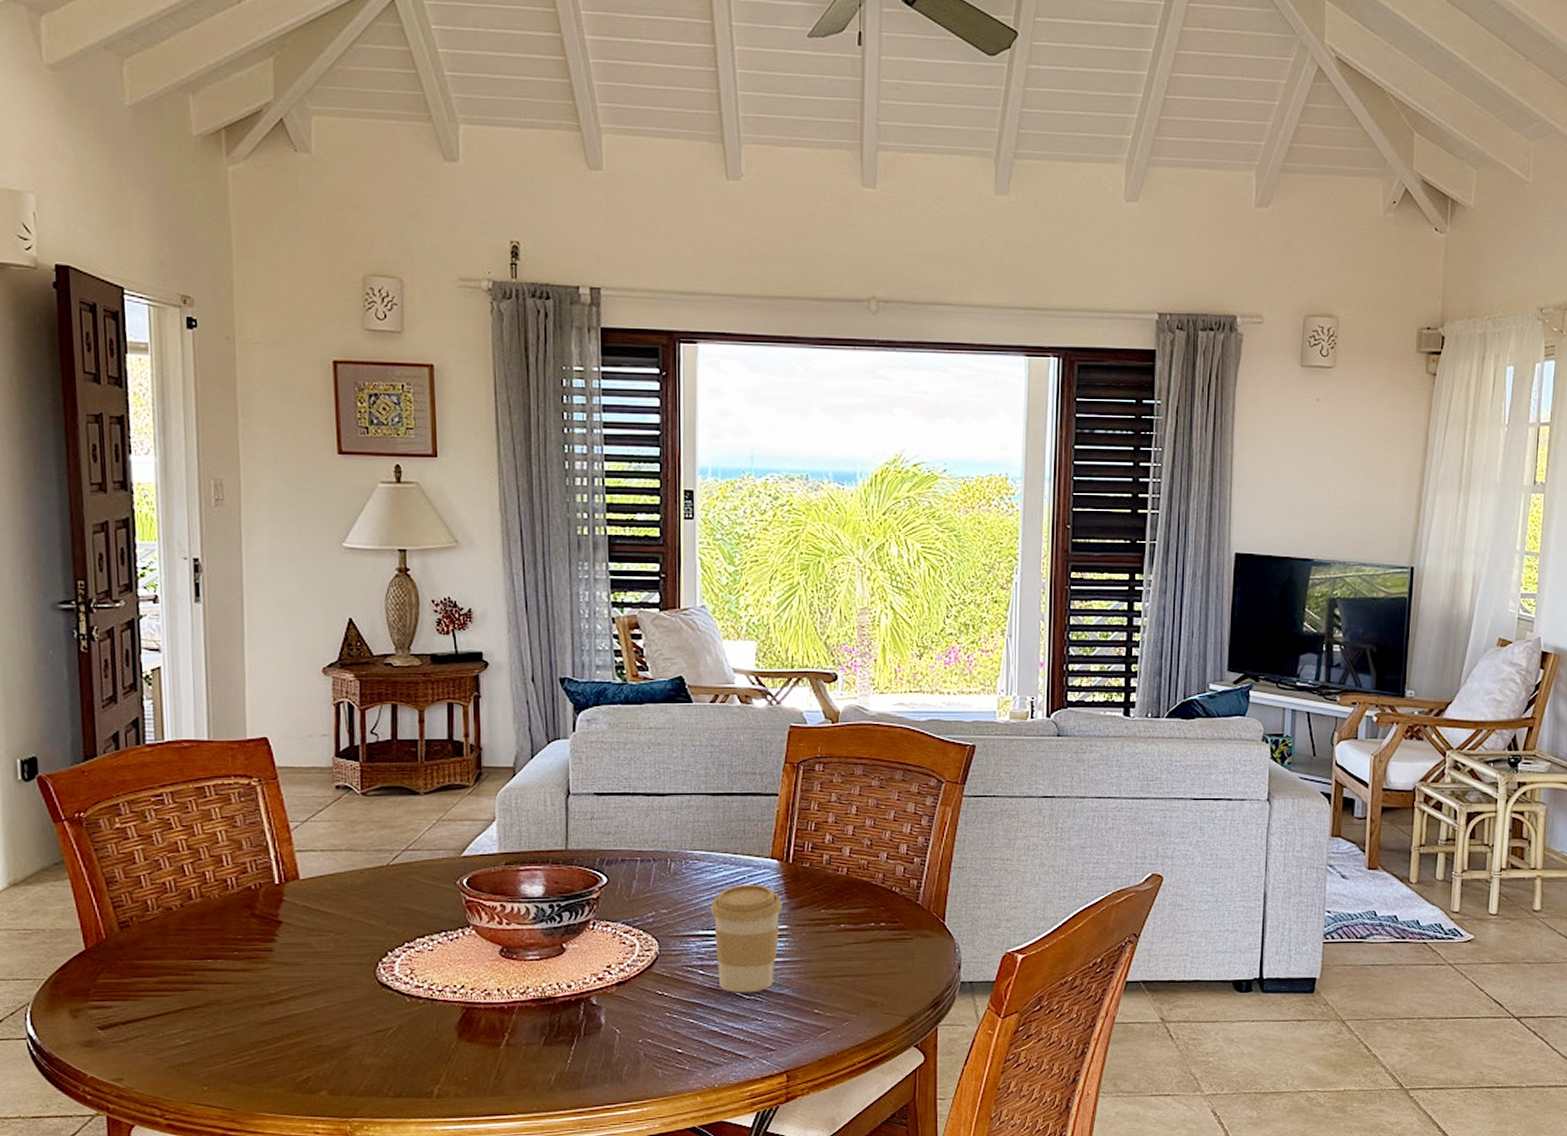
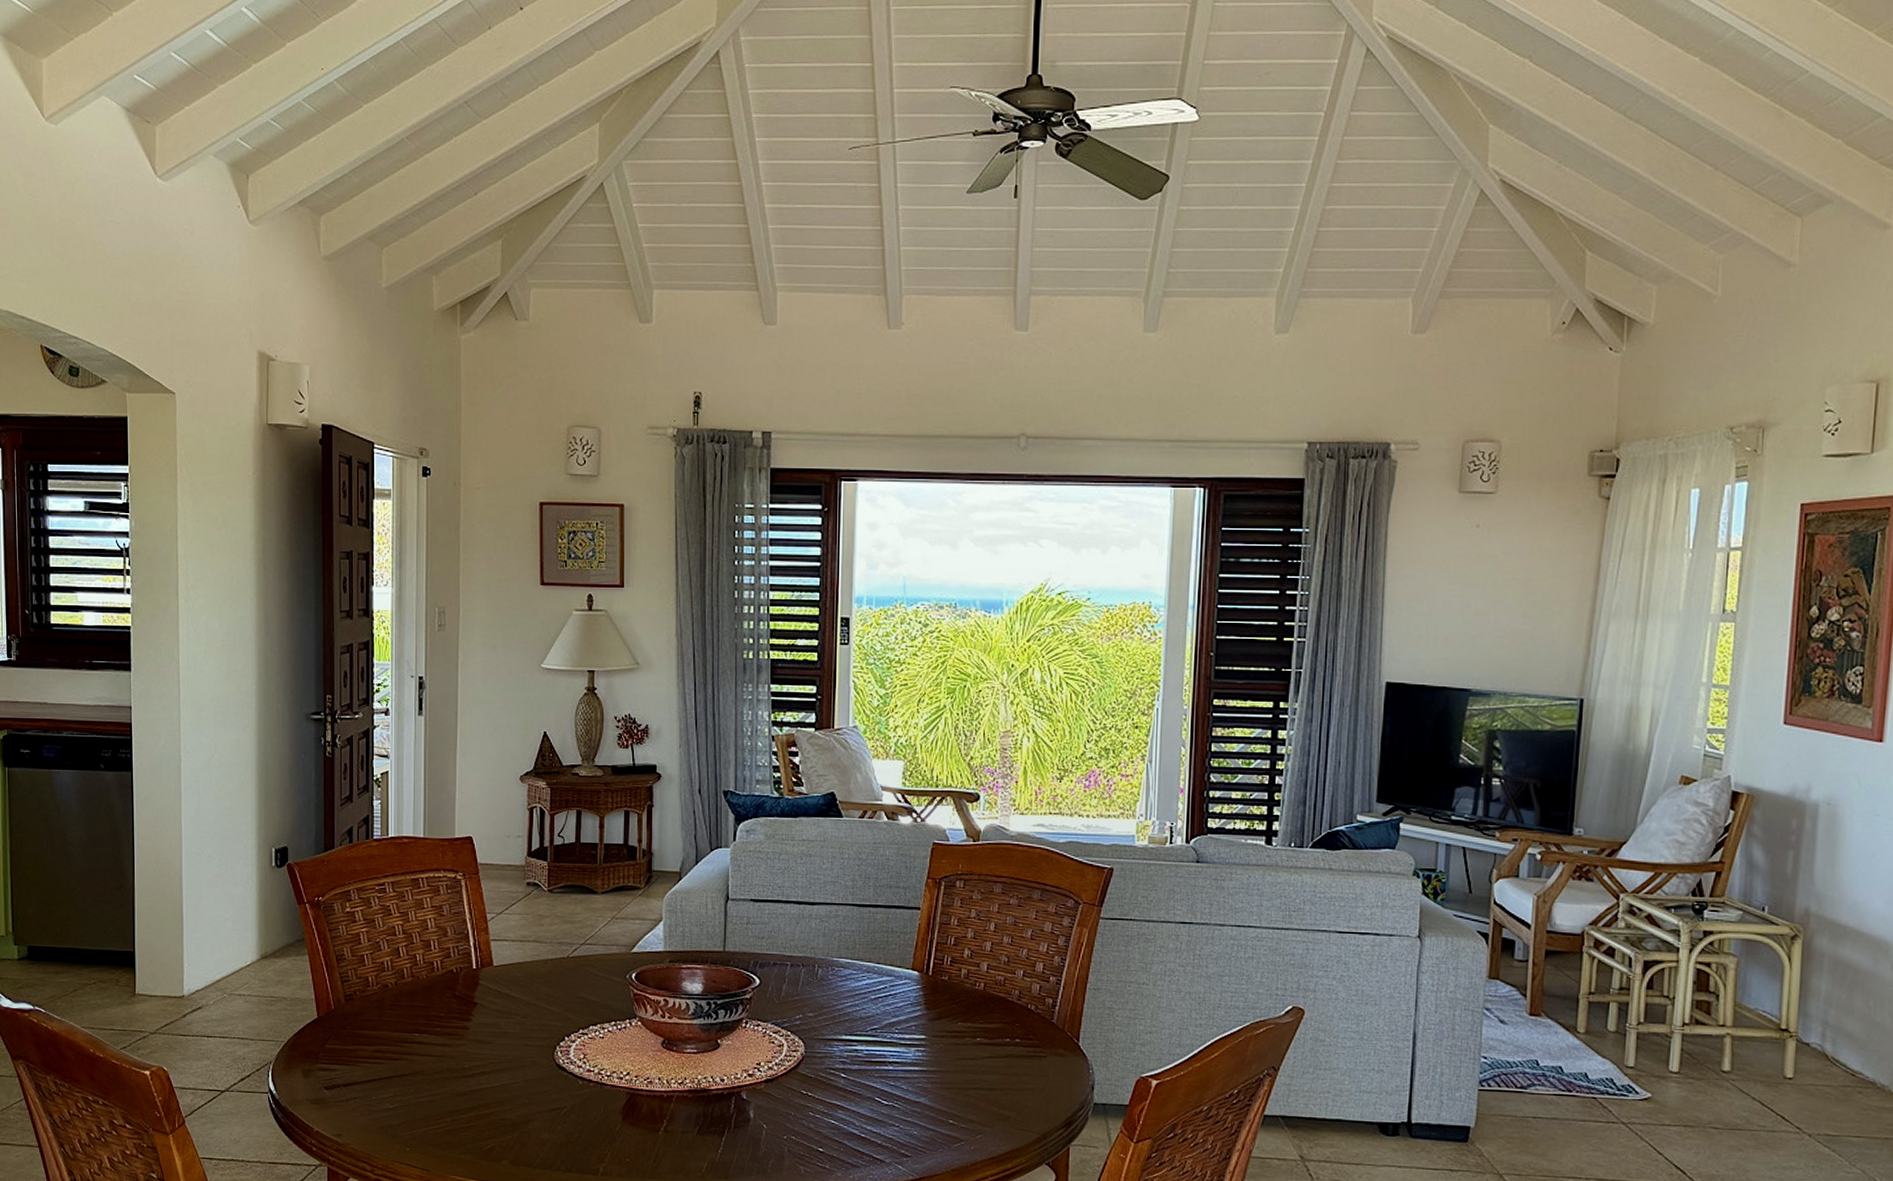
coffee cup: present [711,884,782,993] -> none [854,993,921,1099]

